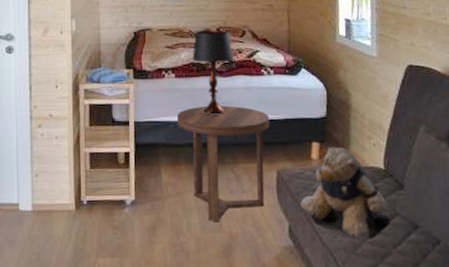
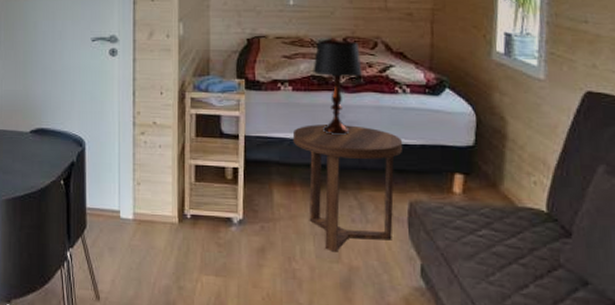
teddy bear: present [300,146,391,239] -> none [436,180,552,291]

